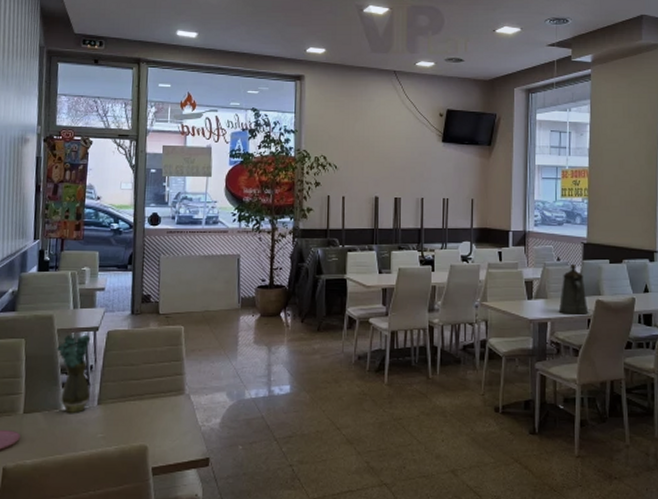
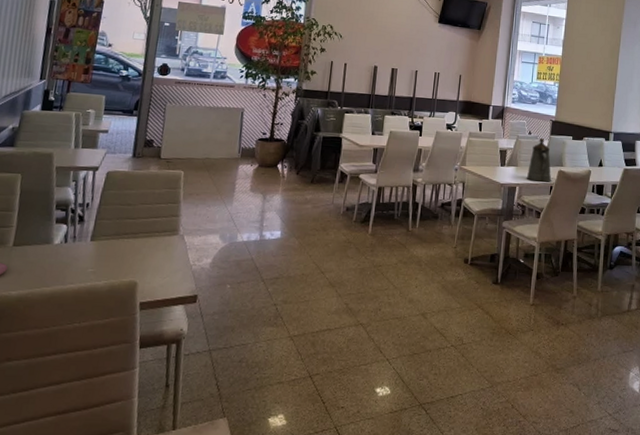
vase: present [57,331,91,413] -> none [53,169,90,248]

